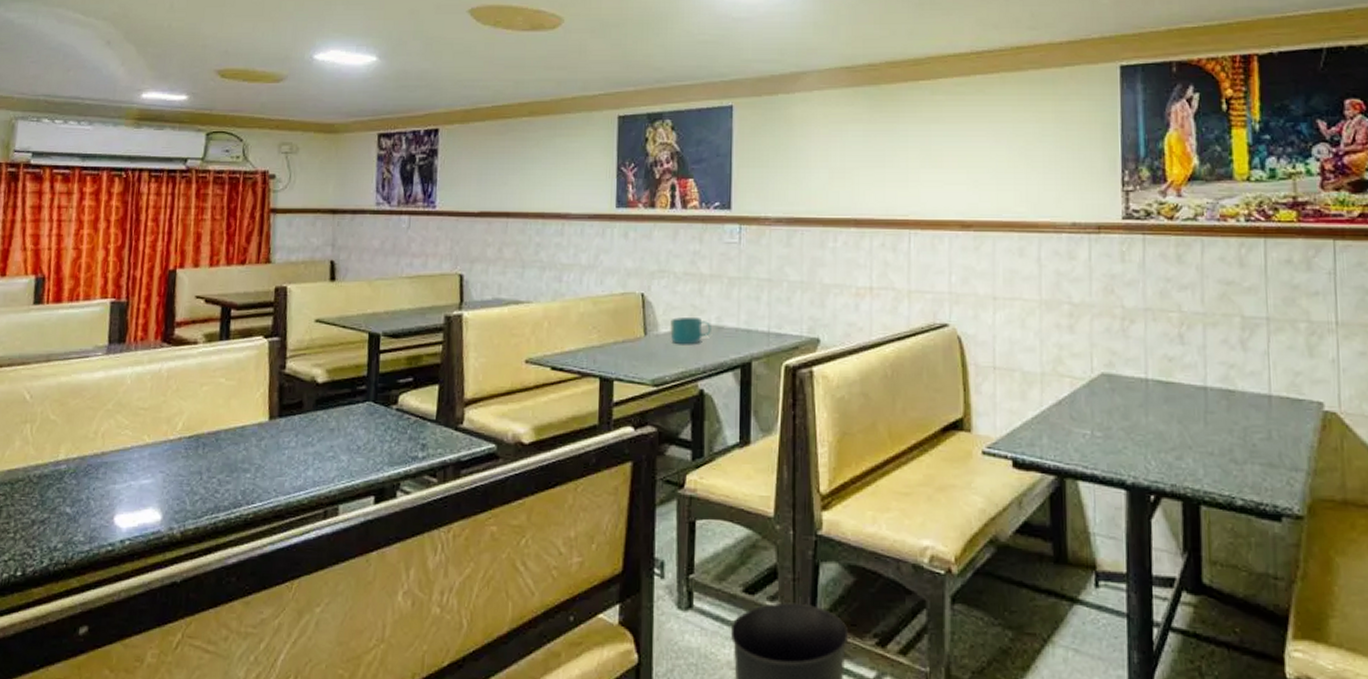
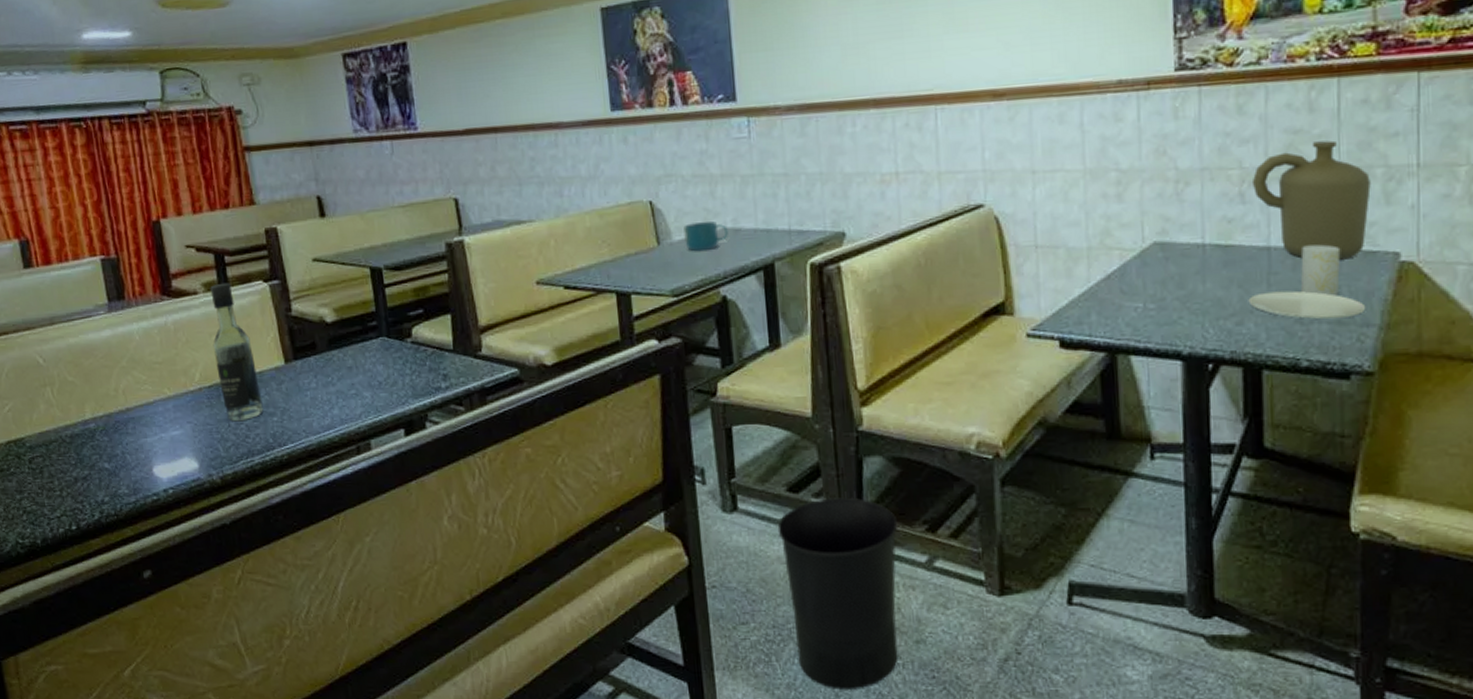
bottle: none [200,335,240,475] -> present [210,282,264,422]
plate: none [1187,430,1295,462] -> present [1248,290,1366,320]
water jug: none [1189,294,1296,405] -> present [1251,140,1371,260]
cup: none [1234,388,1270,439] -> present [1300,244,1341,297]

